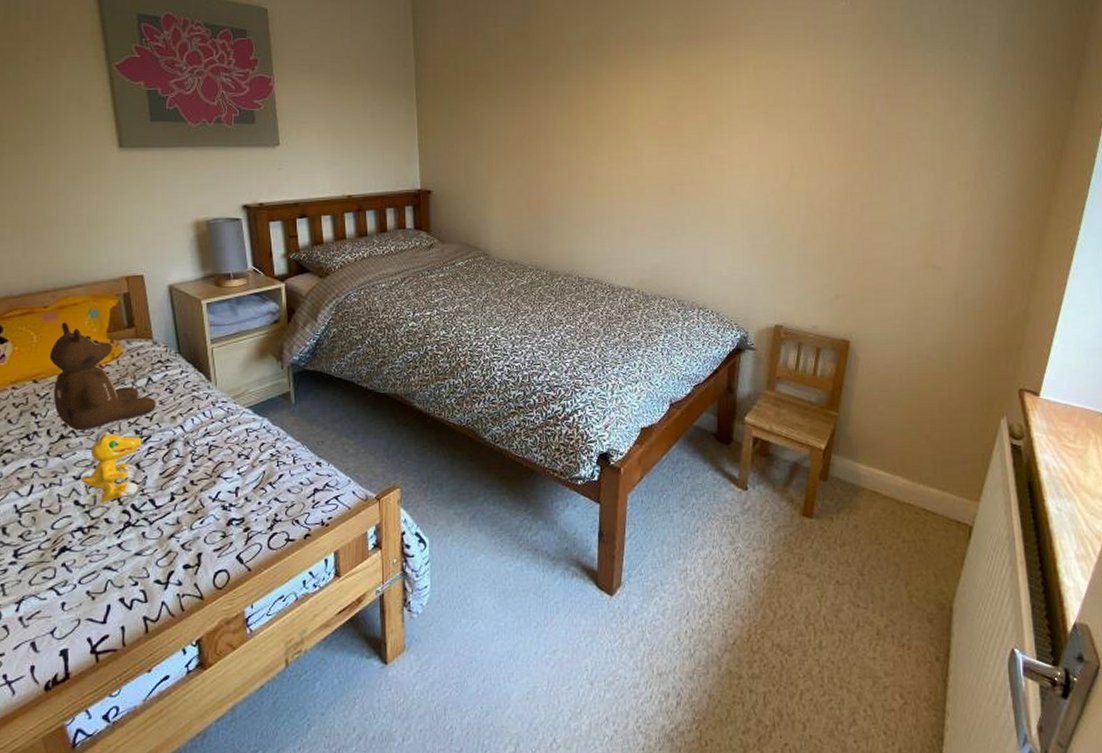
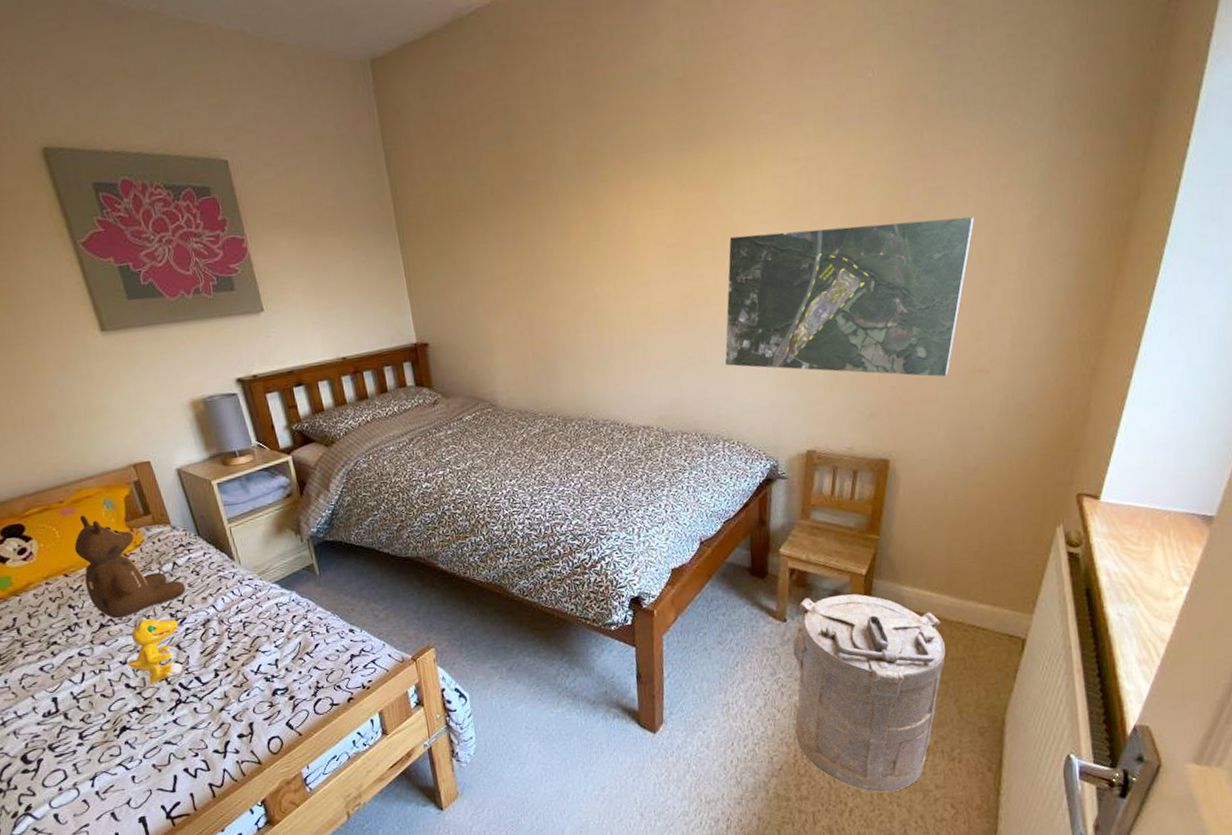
map: none [705,125,930,269] -> present [725,217,975,377]
laundry hamper: none [750,467,897,676] -> present [792,594,945,793]

